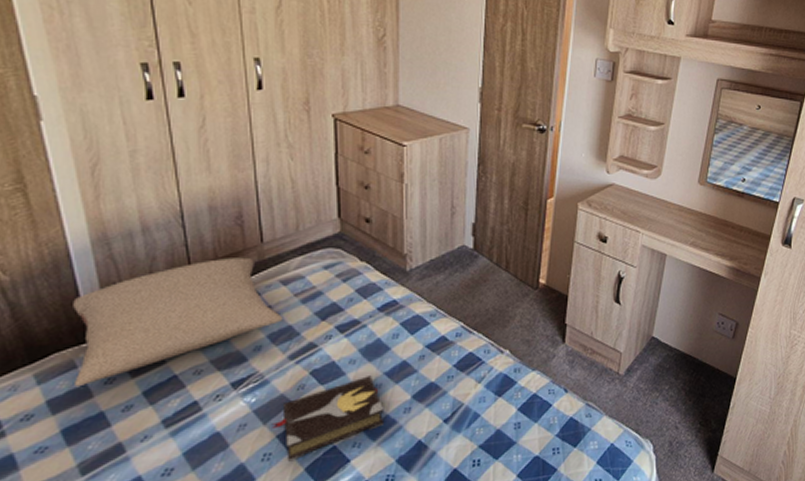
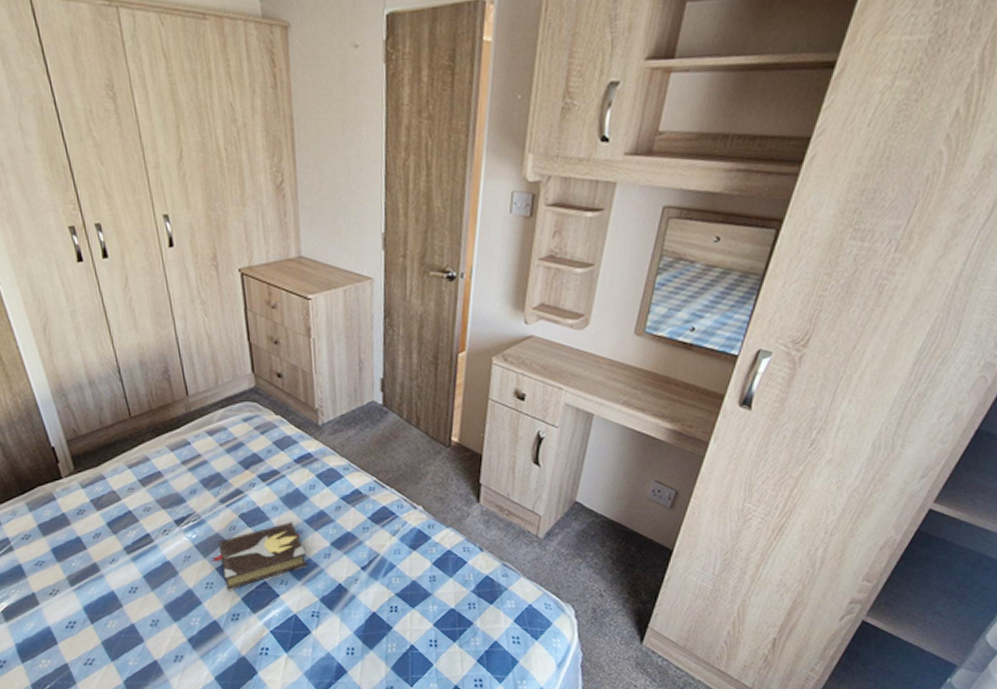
pillow: present [73,257,284,388] -> none [45,409,212,516]

